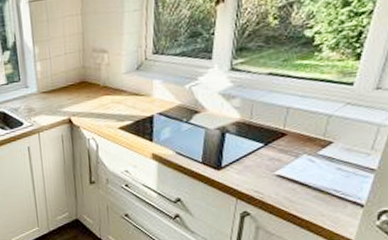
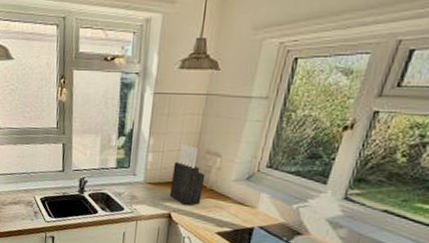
knife block: none [63,47,97,107] -> present [170,144,205,205]

